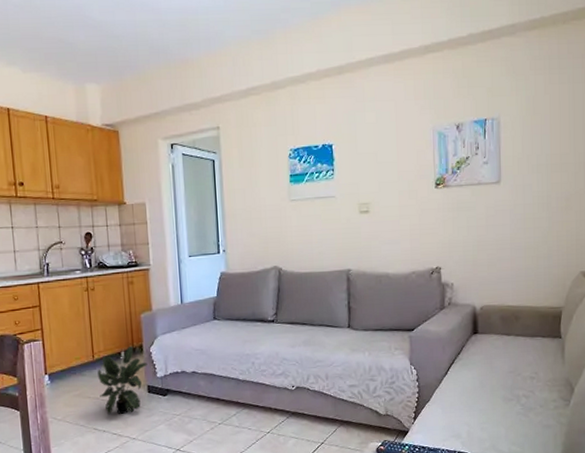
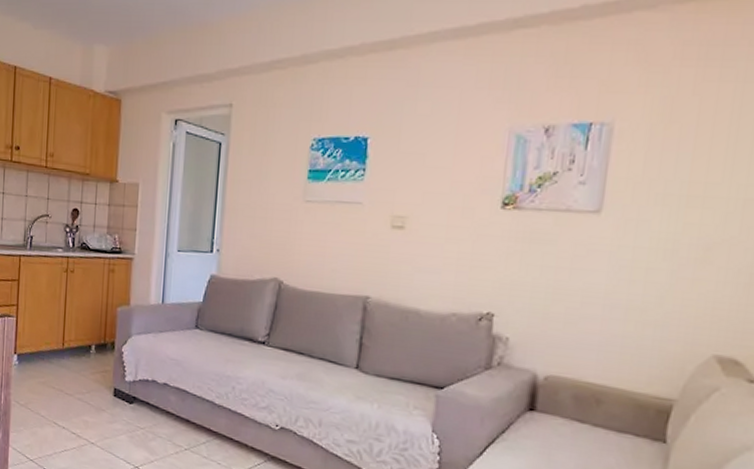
potted plant: present [97,346,148,415] -> none [64,341,117,415]

